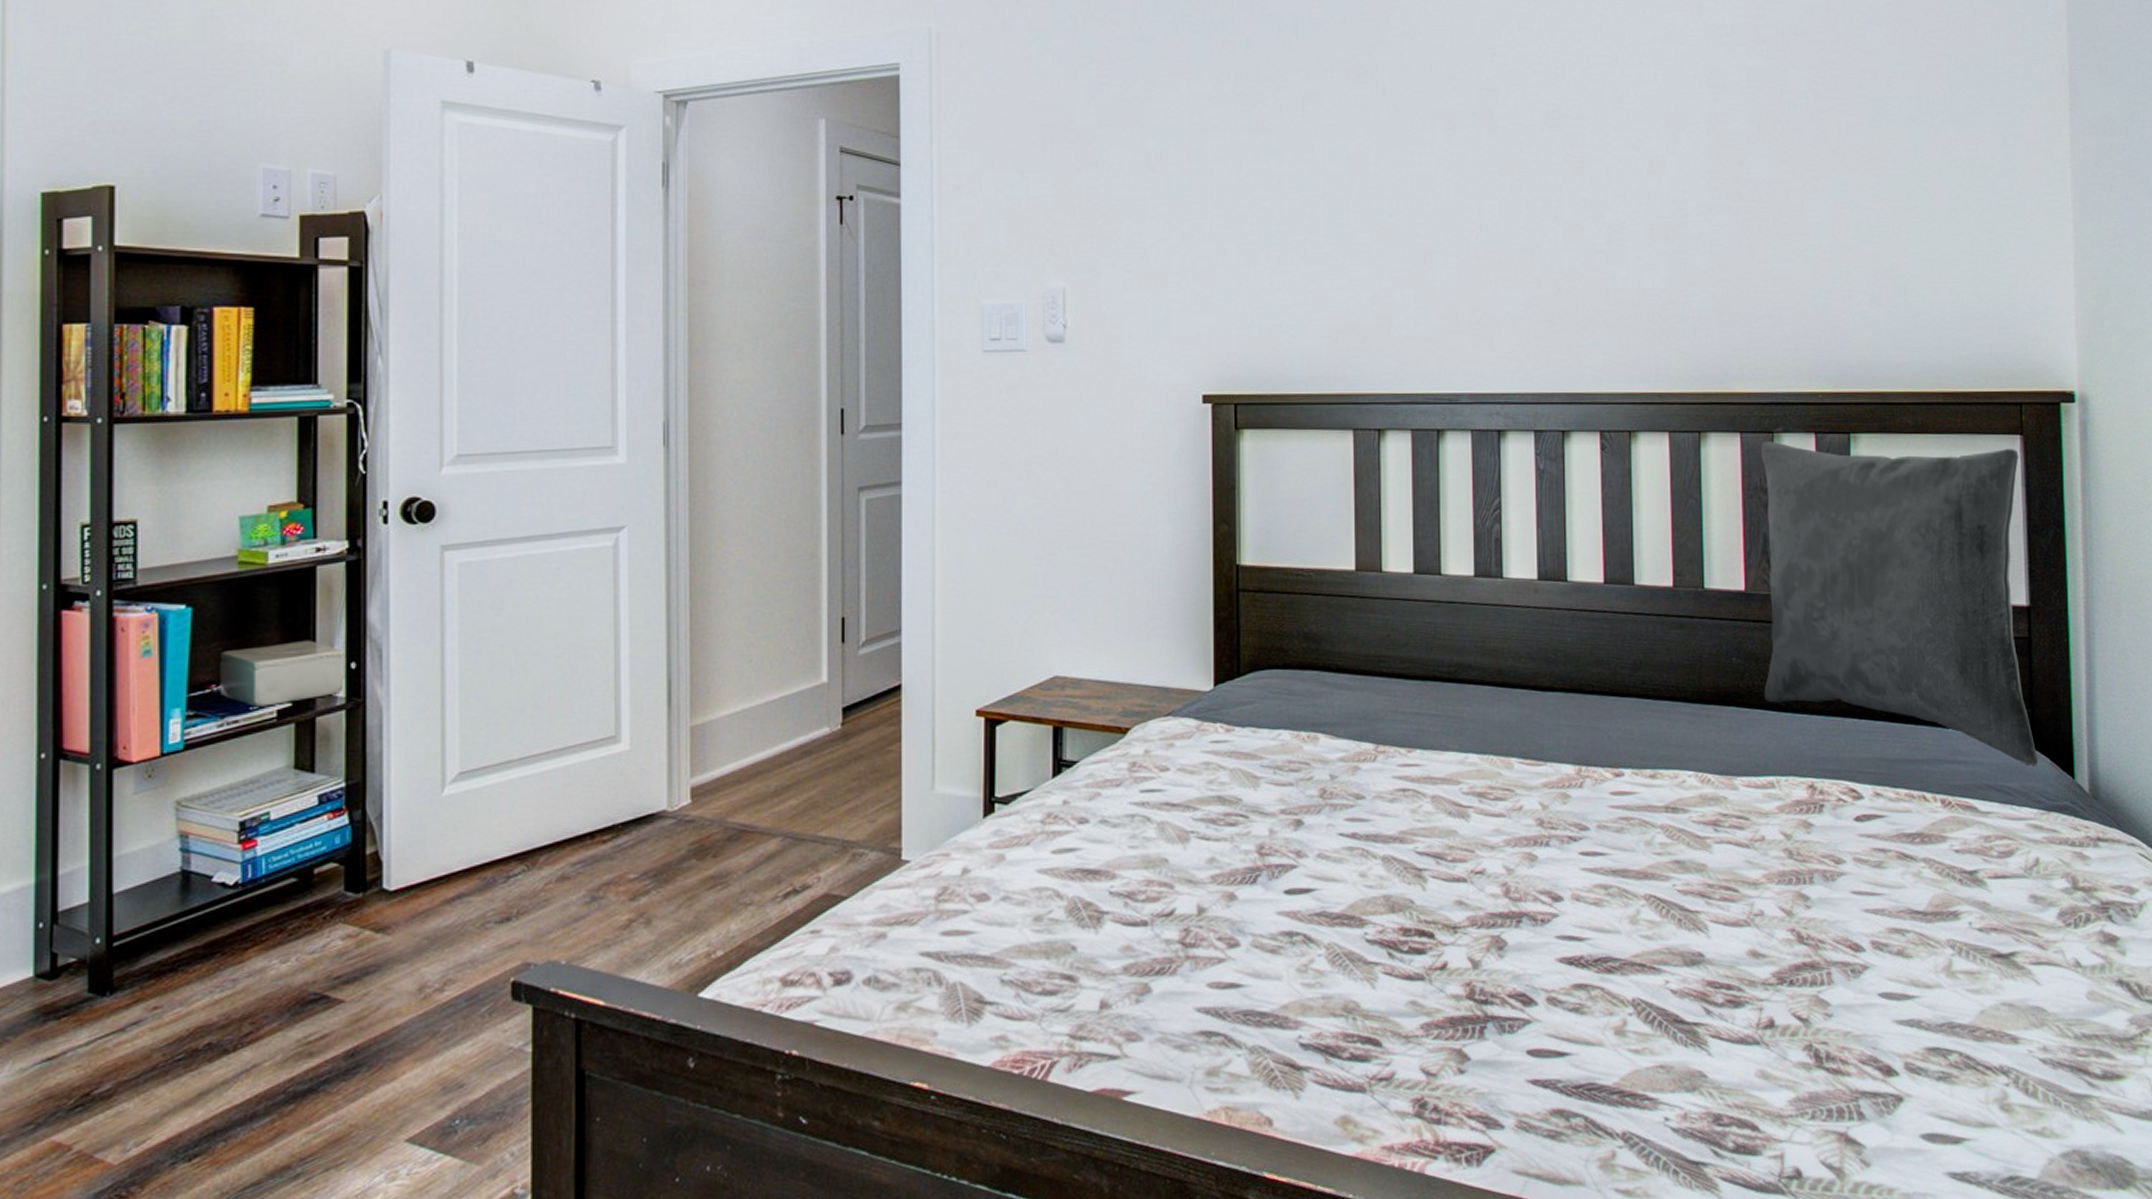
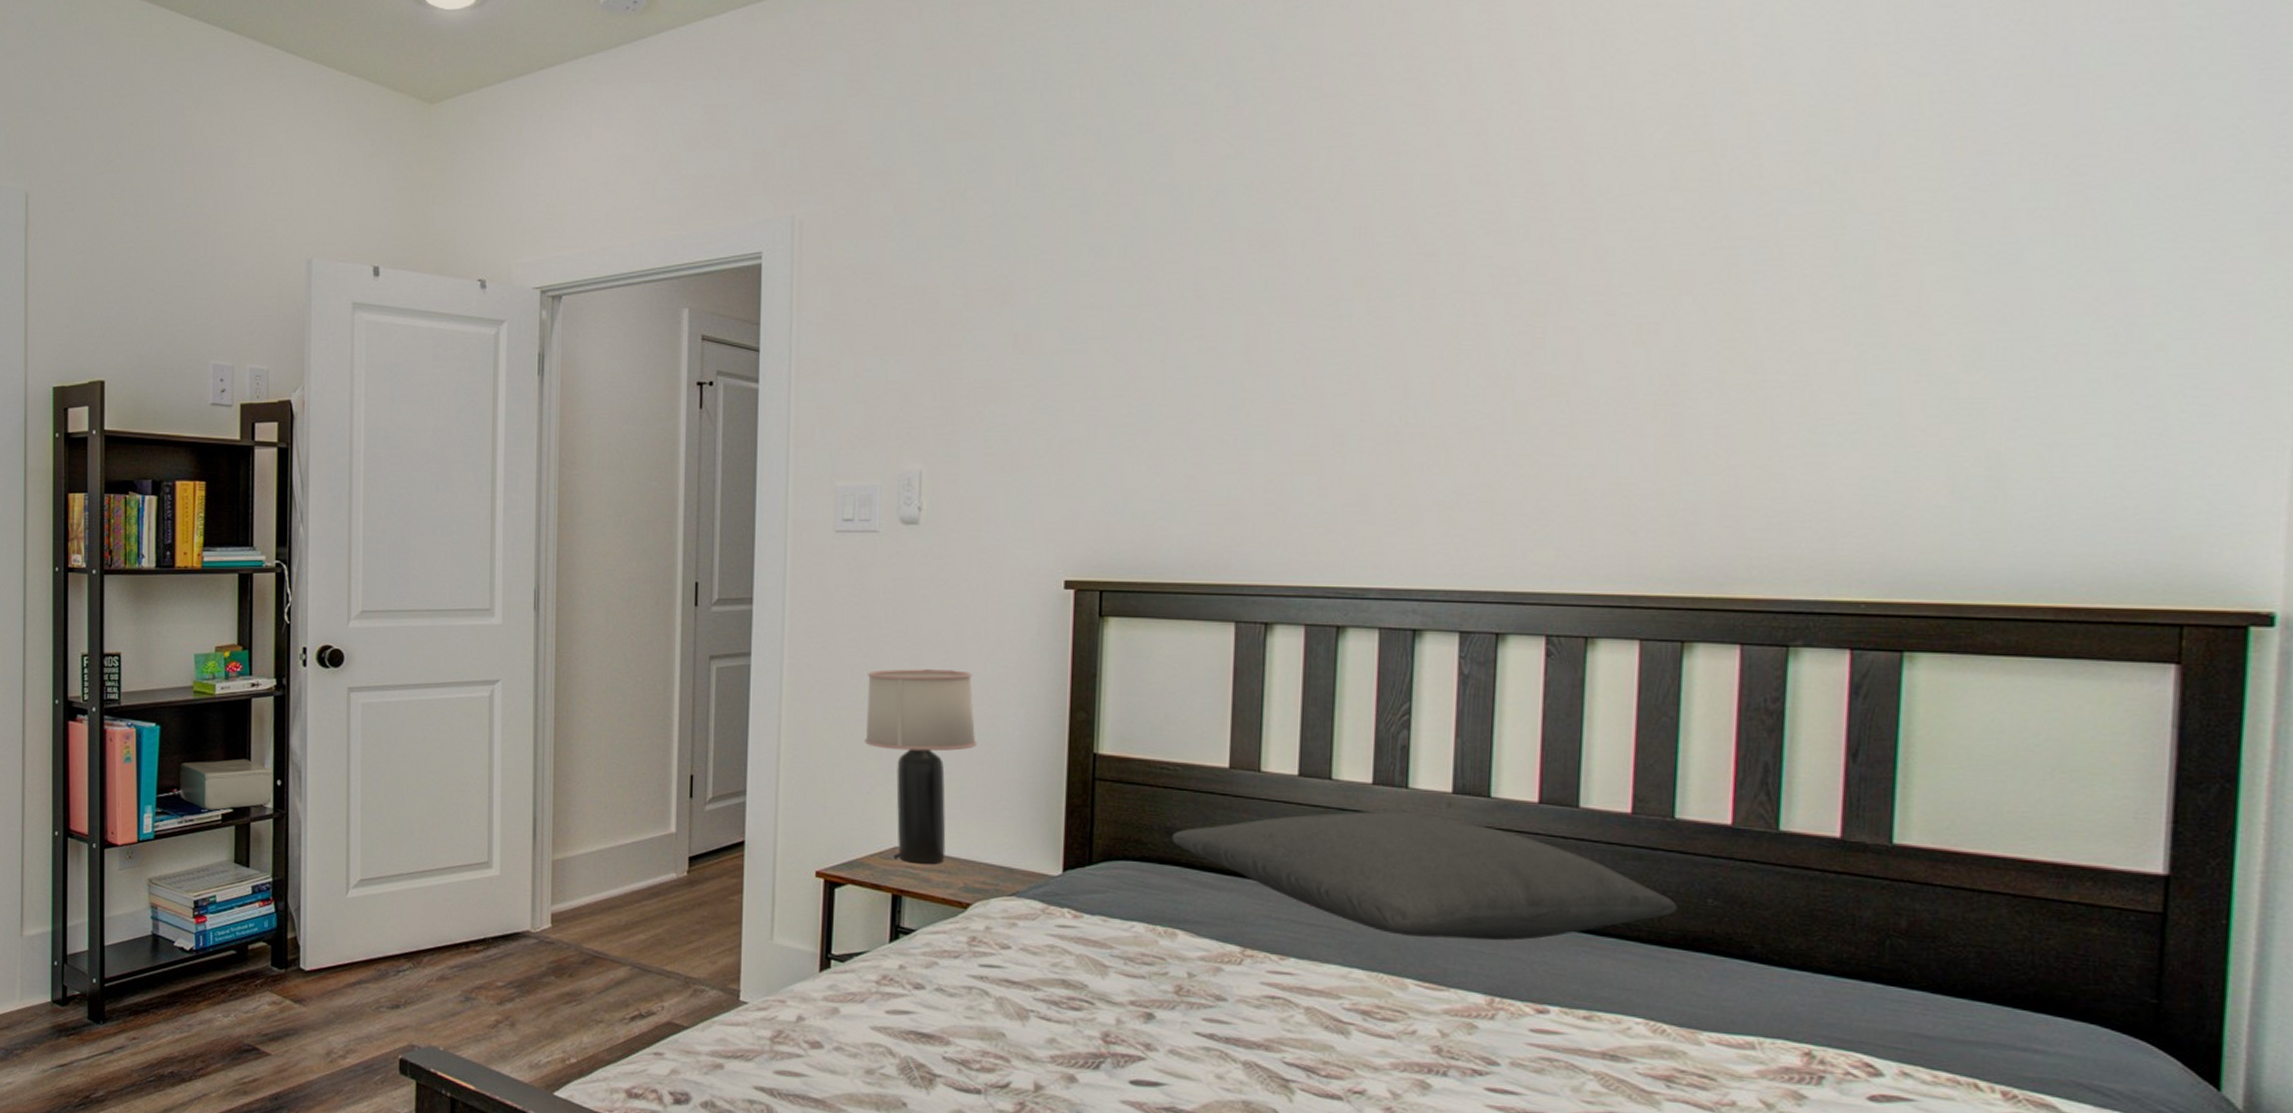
table lamp: none [1020,489,1129,693] -> present [865,669,978,865]
pillow: none [1309,600,1711,717] -> present [1171,811,1677,941]
pillow: present [1761,440,2038,766] -> none [1749,655,2171,1068]

